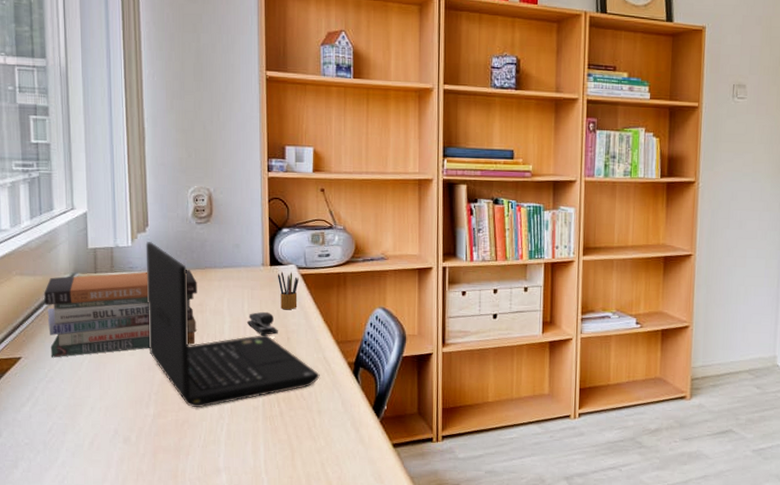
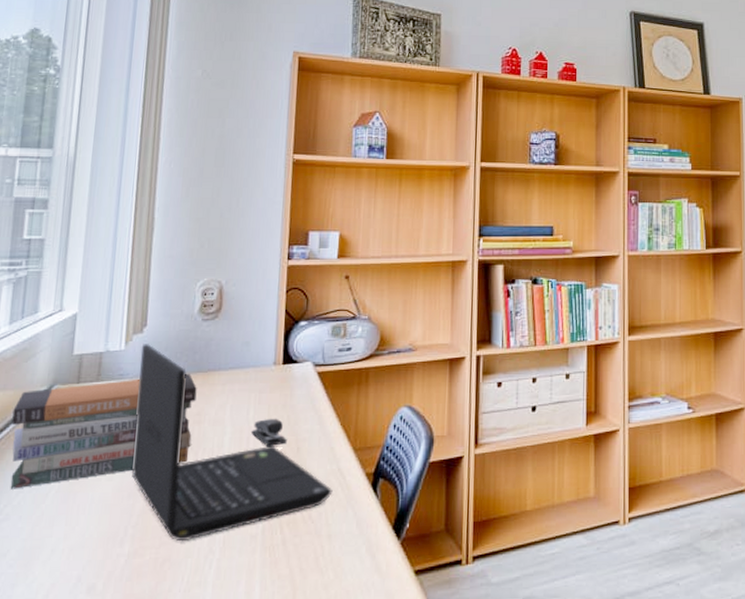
pencil box: present [277,271,299,310] -> none [290,370,315,415]

